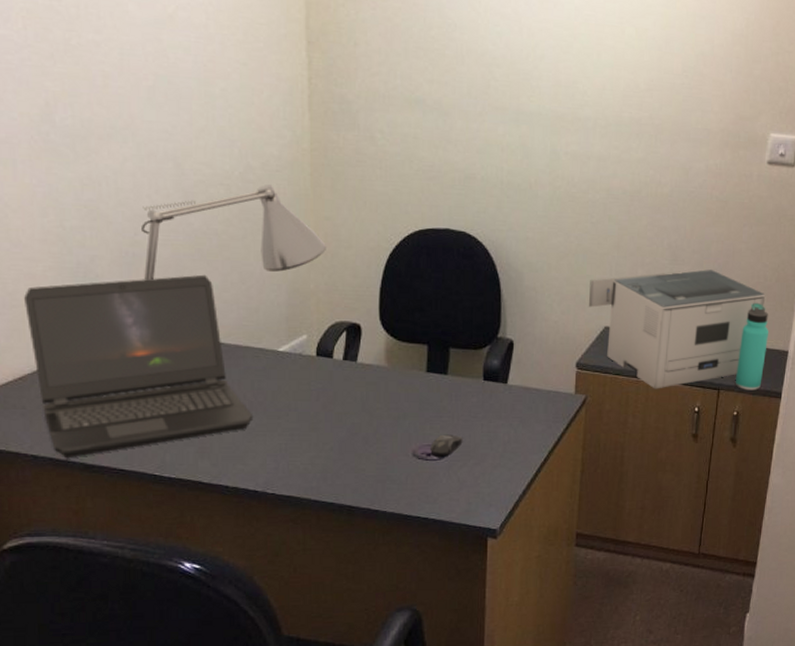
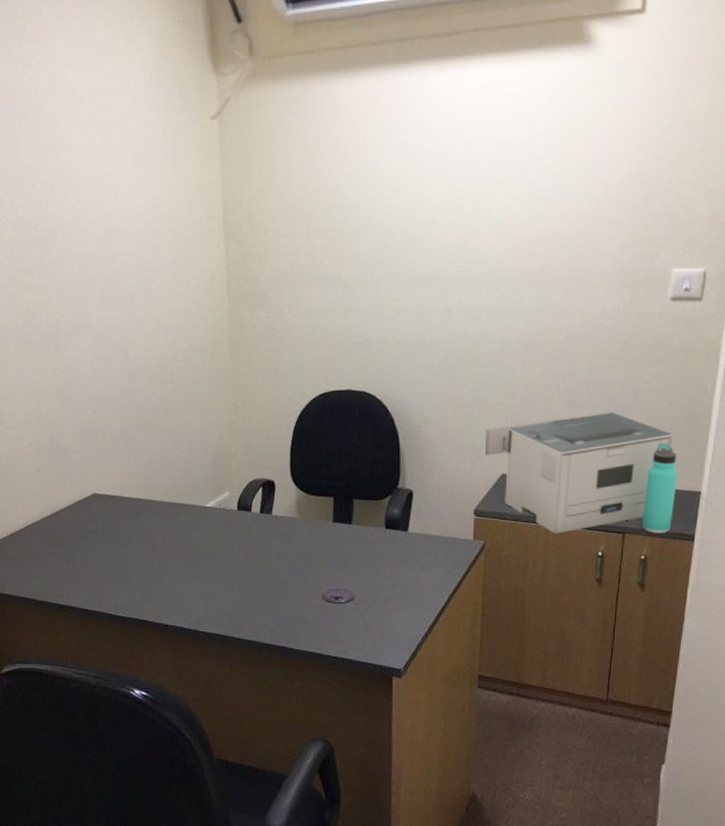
laptop computer: present [24,274,254,457] -> none [14,443,187,599]
desk lamp: present [140,184,326,281] -> none [97,362,244,451]
computer mouse: present [430,434,463,457] -> none [338,579,368,600]

